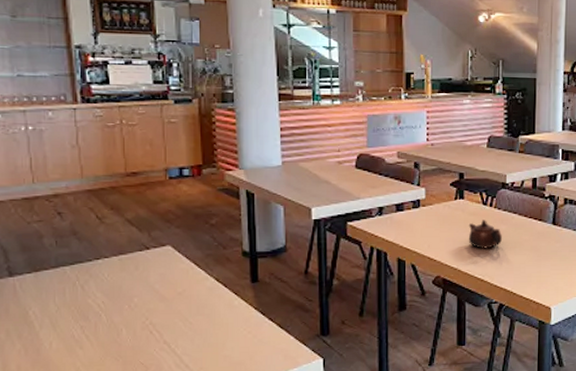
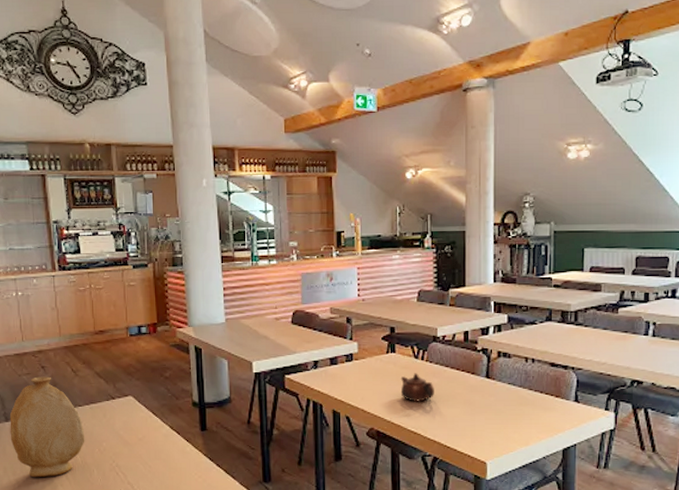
vase: none [14,224,112,340] -> present [9,376,85,477]

